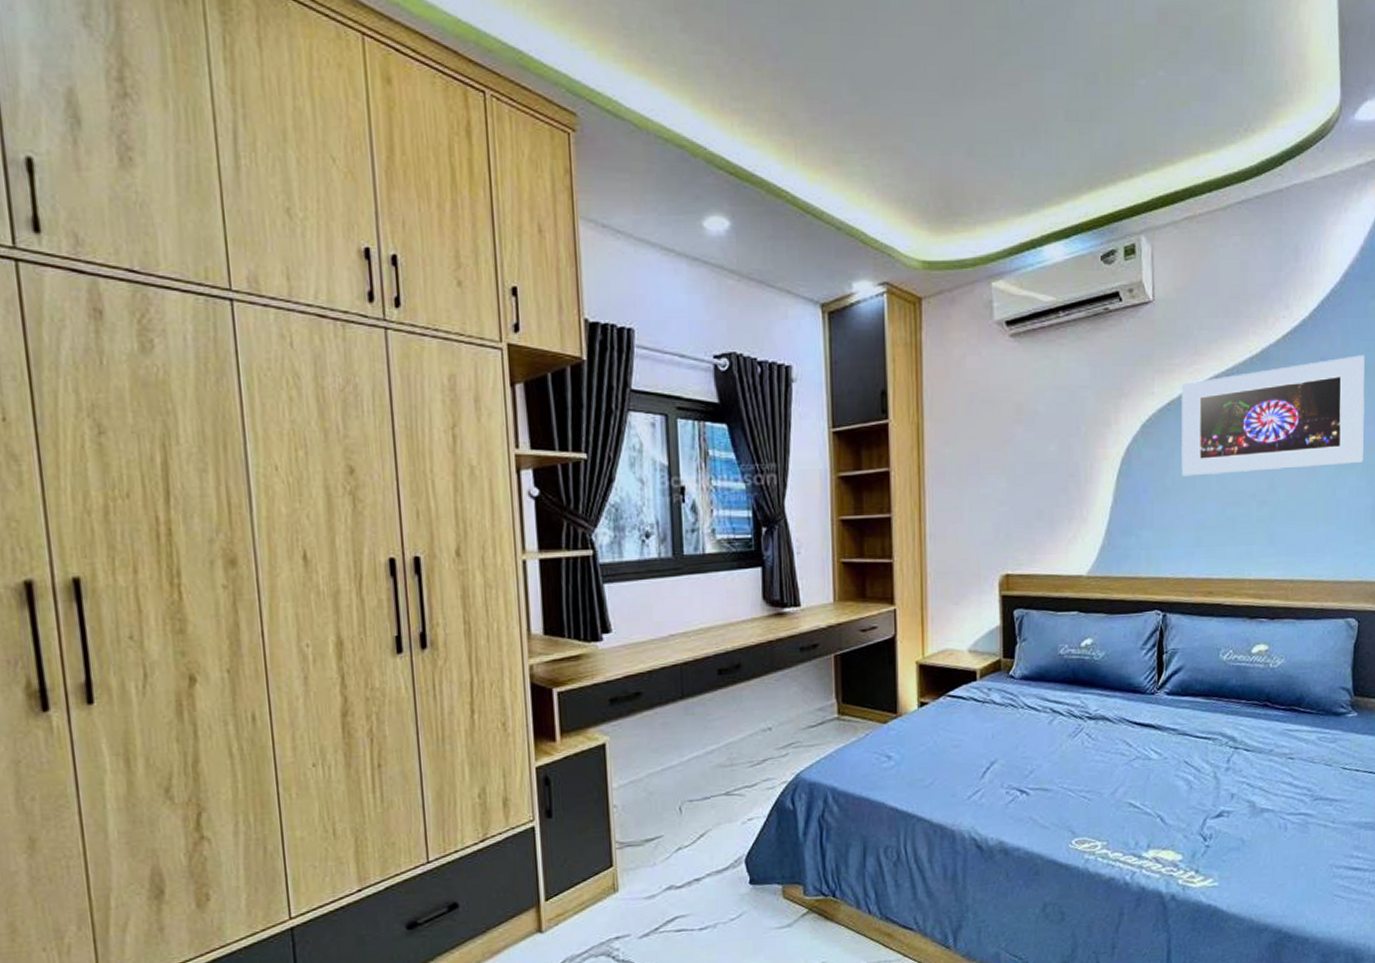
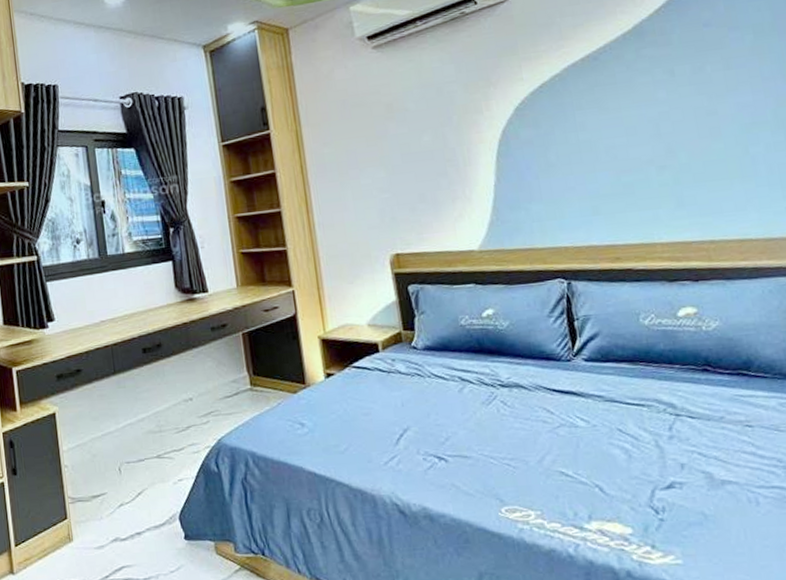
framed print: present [1181,355,1365,477] -> none [550,15,777,151]

